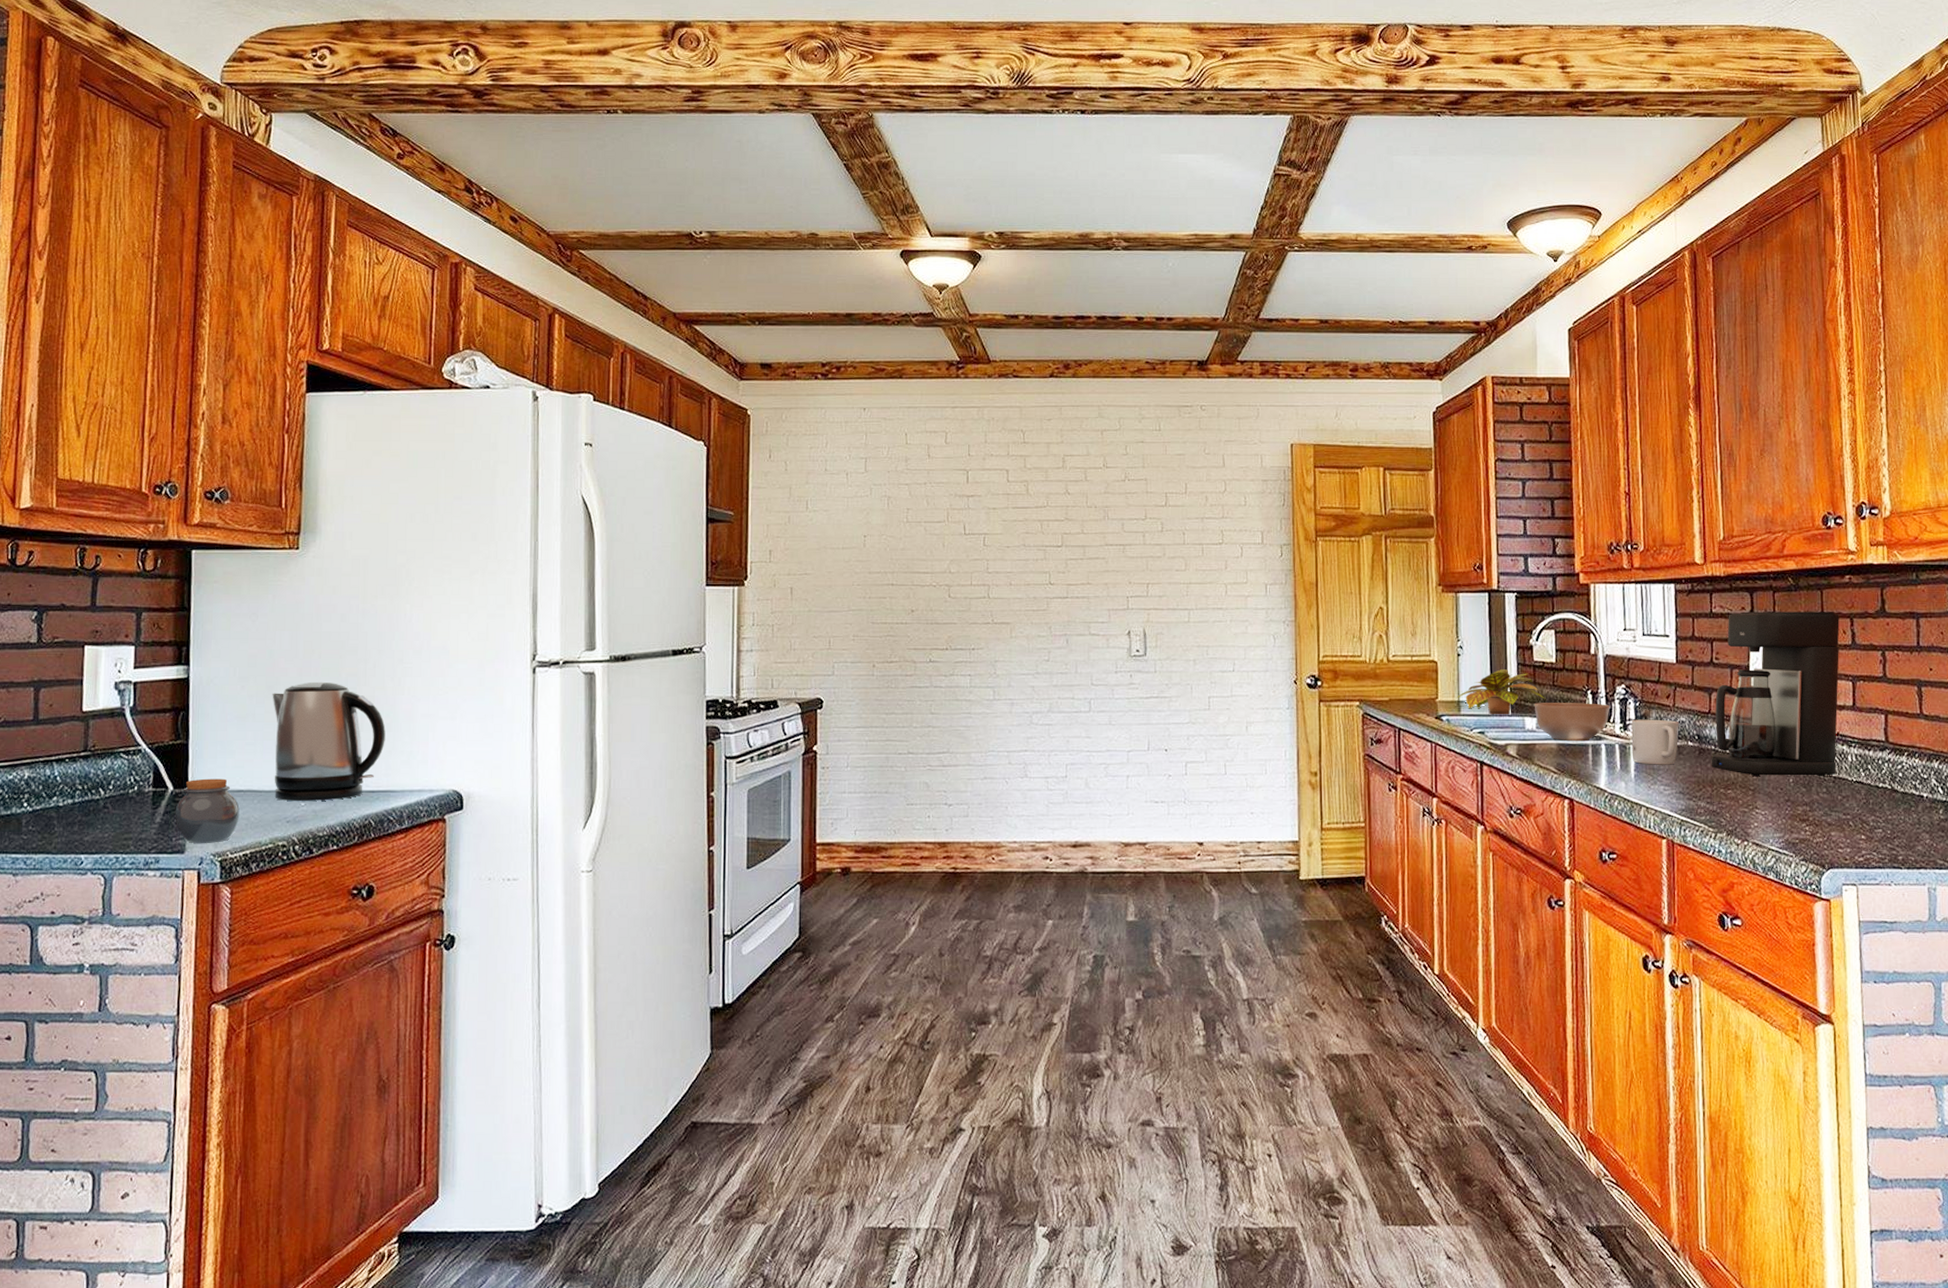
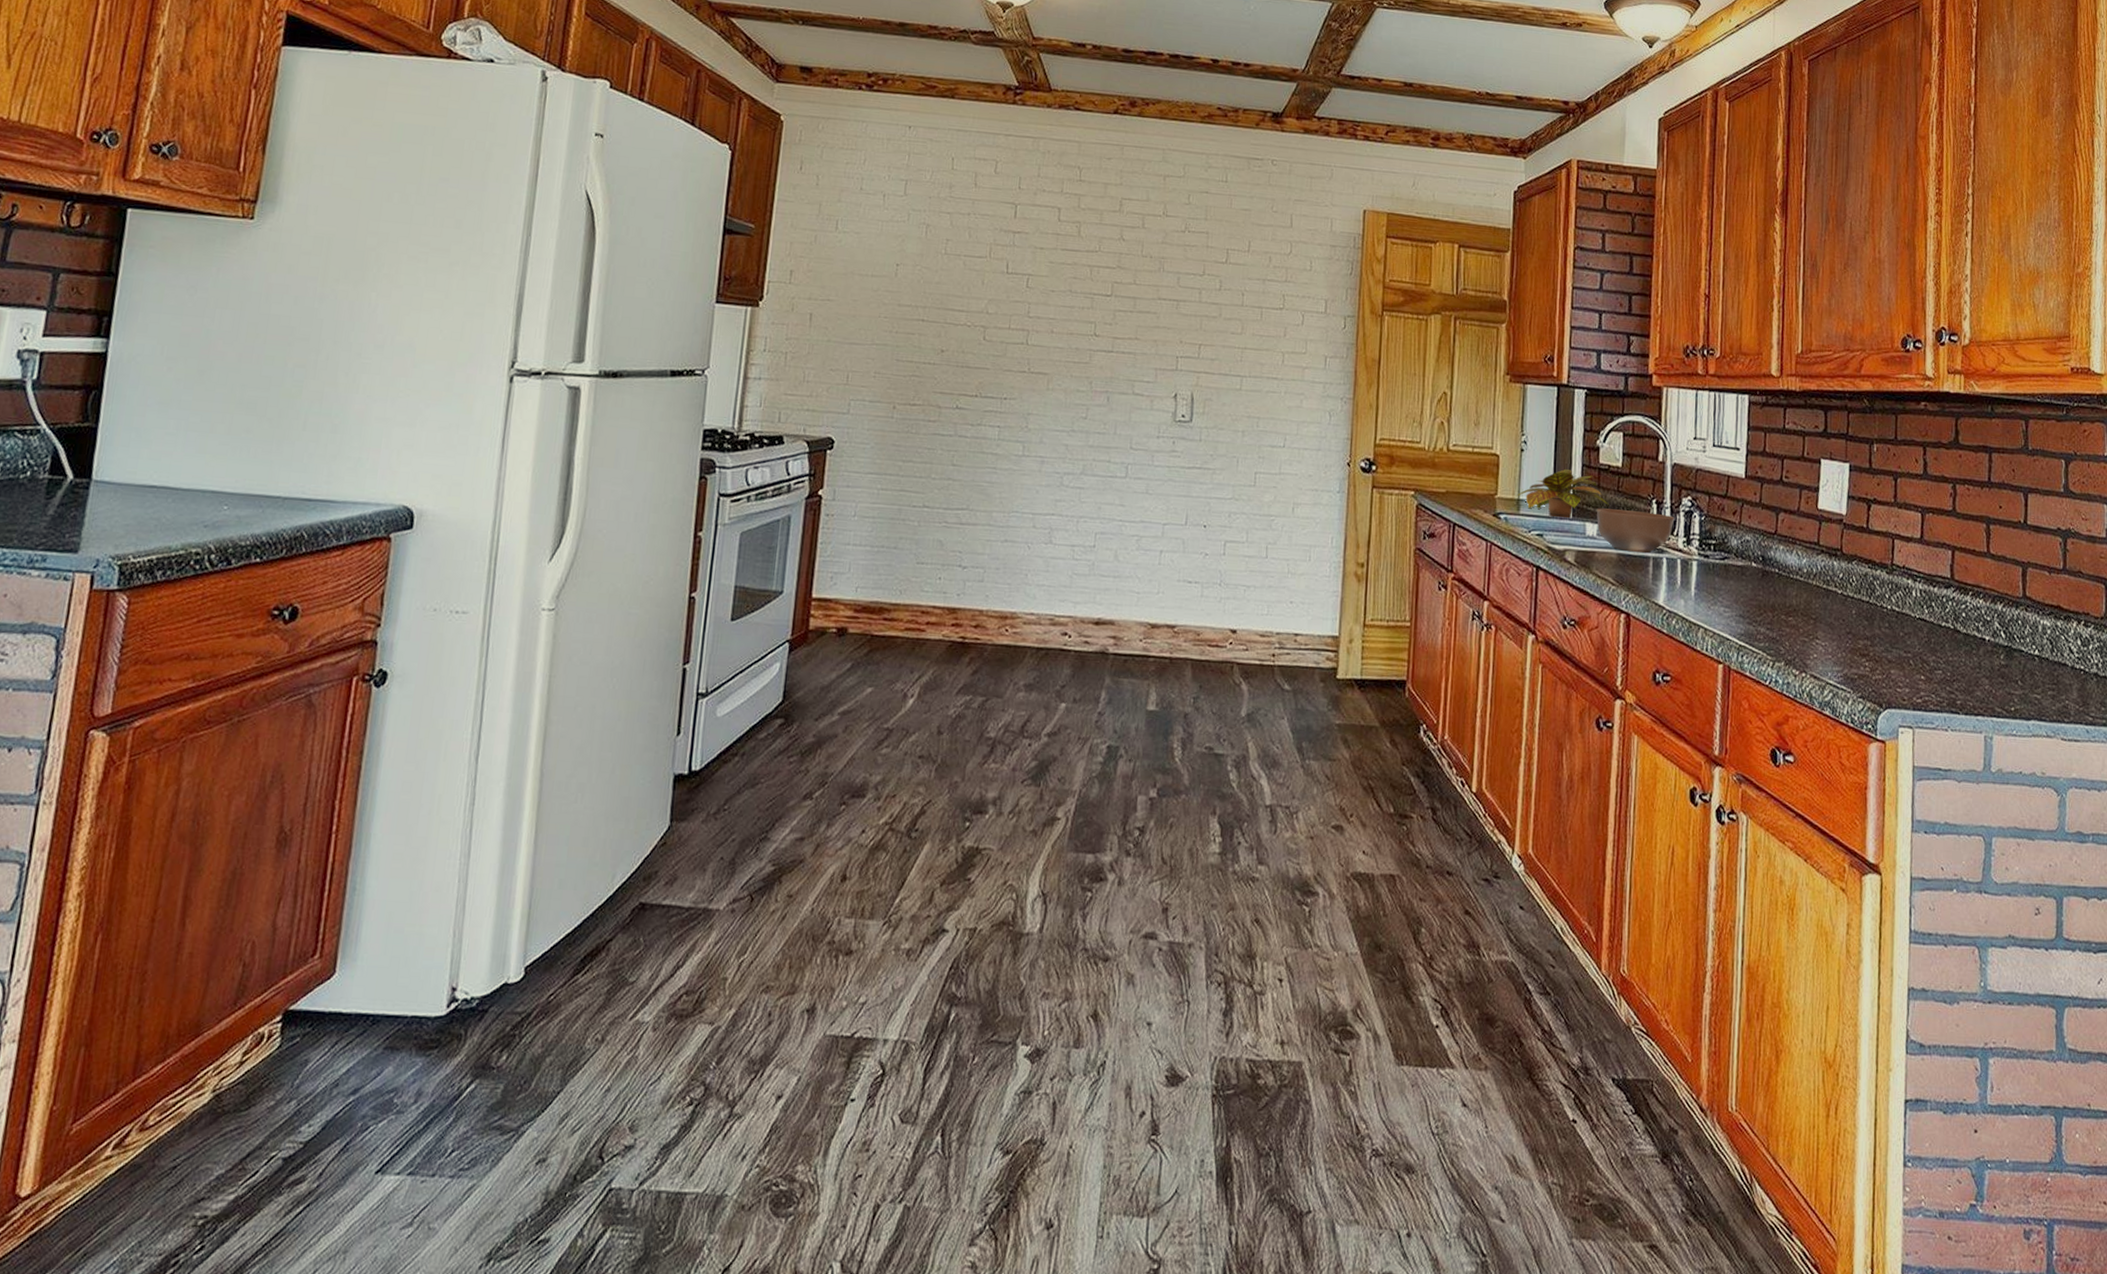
jar: present [175,778,240,843] -> none [71,469,150,544]
kettle: present [272,681,386,802] -> none [193,369,333,507]
mug: present [1631,719,1679,765] -> none [1693,534,1744,586]
coffee maker: present [1711,611,1840,776] -> none [1773,430,1912,610]

